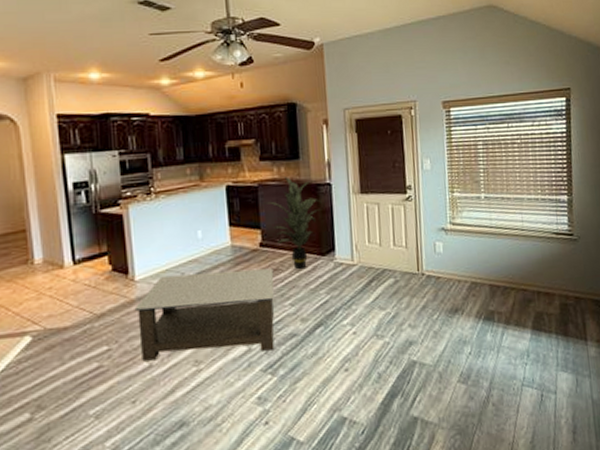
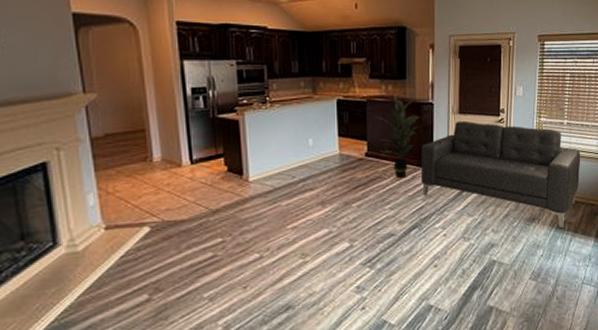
coffee table: present [134,268,275,362] -> none [247,176,377,253]
sofa: none [321,201,506,320] -> present [421,120,581,229]

